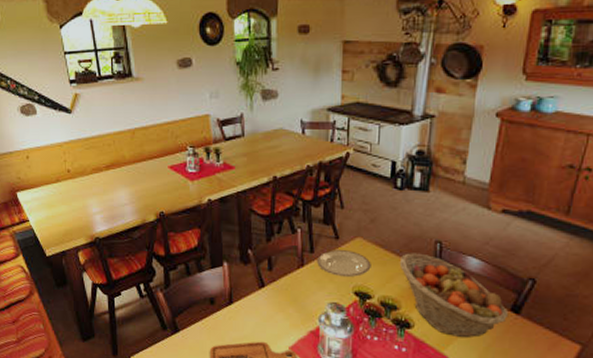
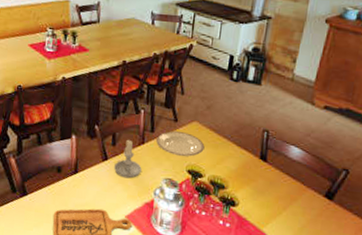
candle: none [273,262,303,306] -> present [114,139,142,179]
fruit basket: present [400,253,509,338] -> none [230,138,323,218]

